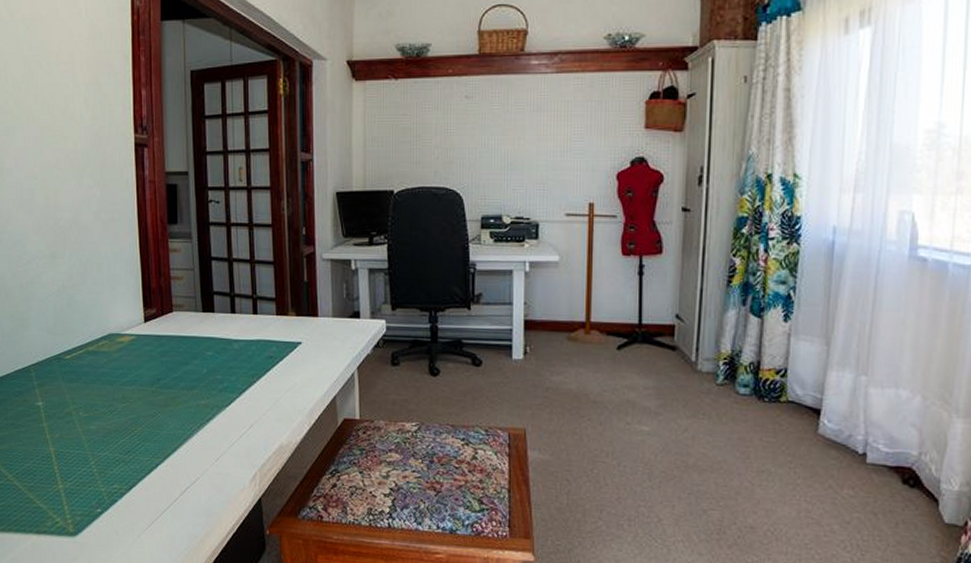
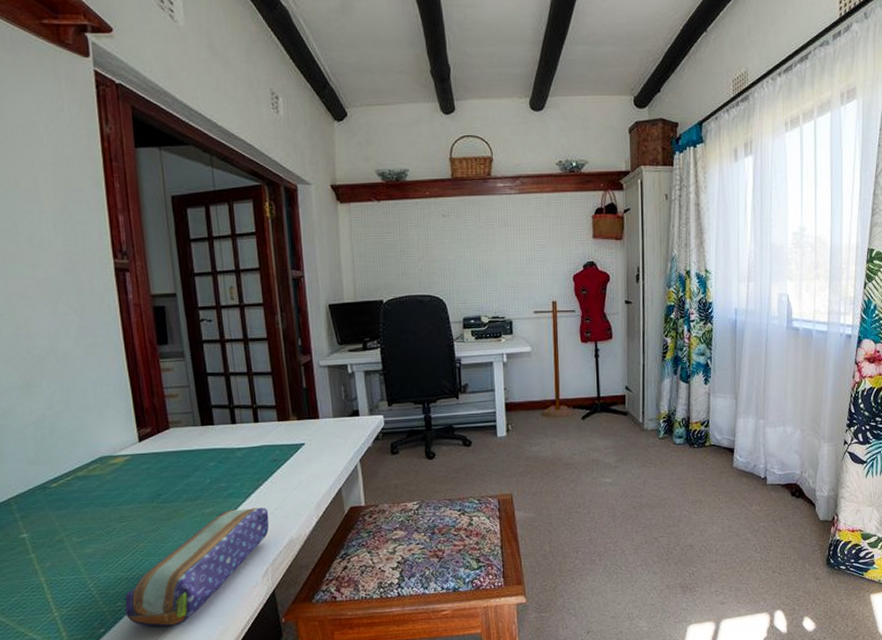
pencil case: none [120,404,261,518] -> present [125,507,269,627]

